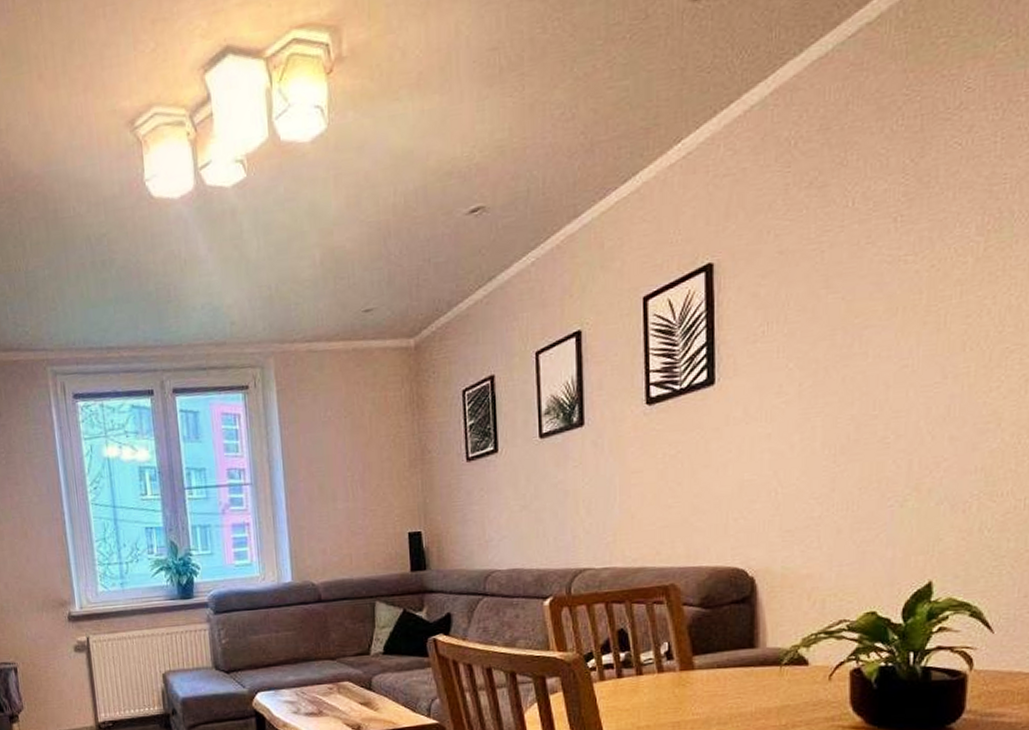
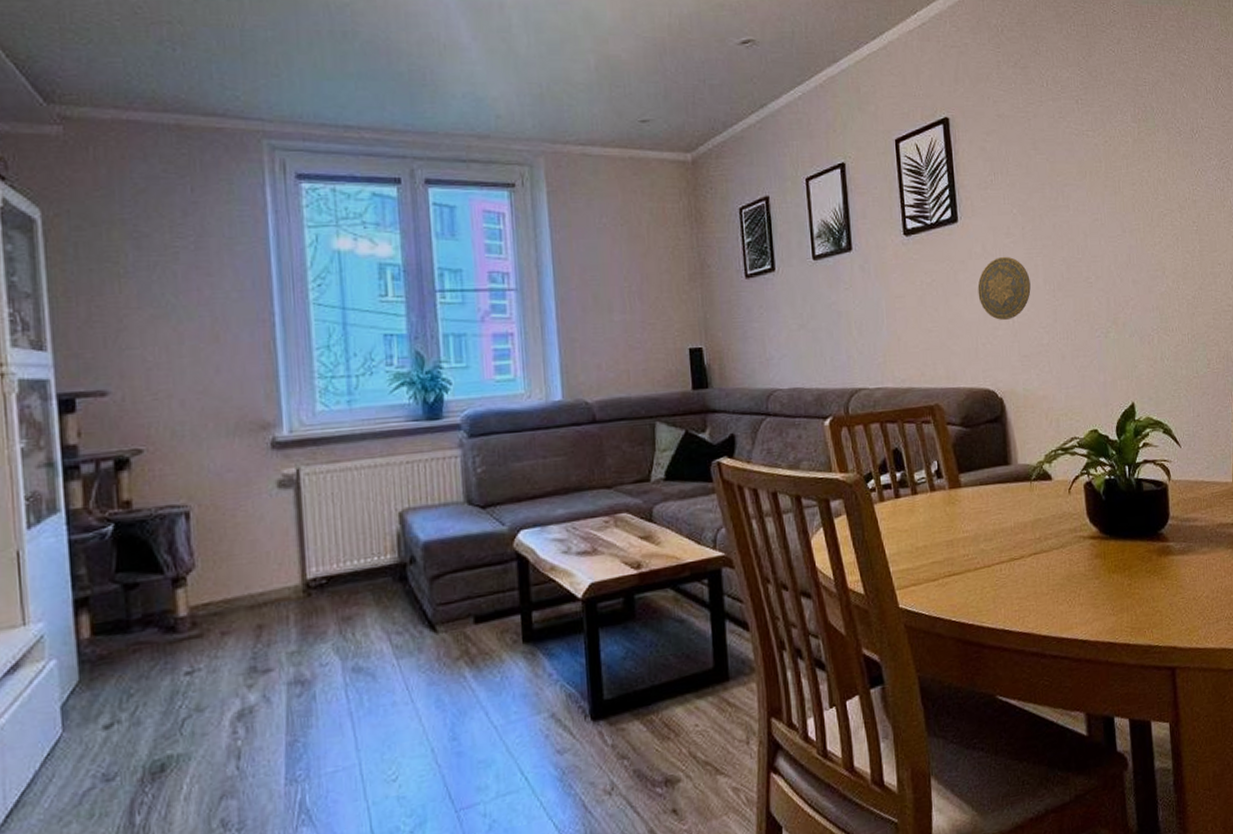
decorative plate: none [733,419,804,492] -> present [977,256,1031,320]

